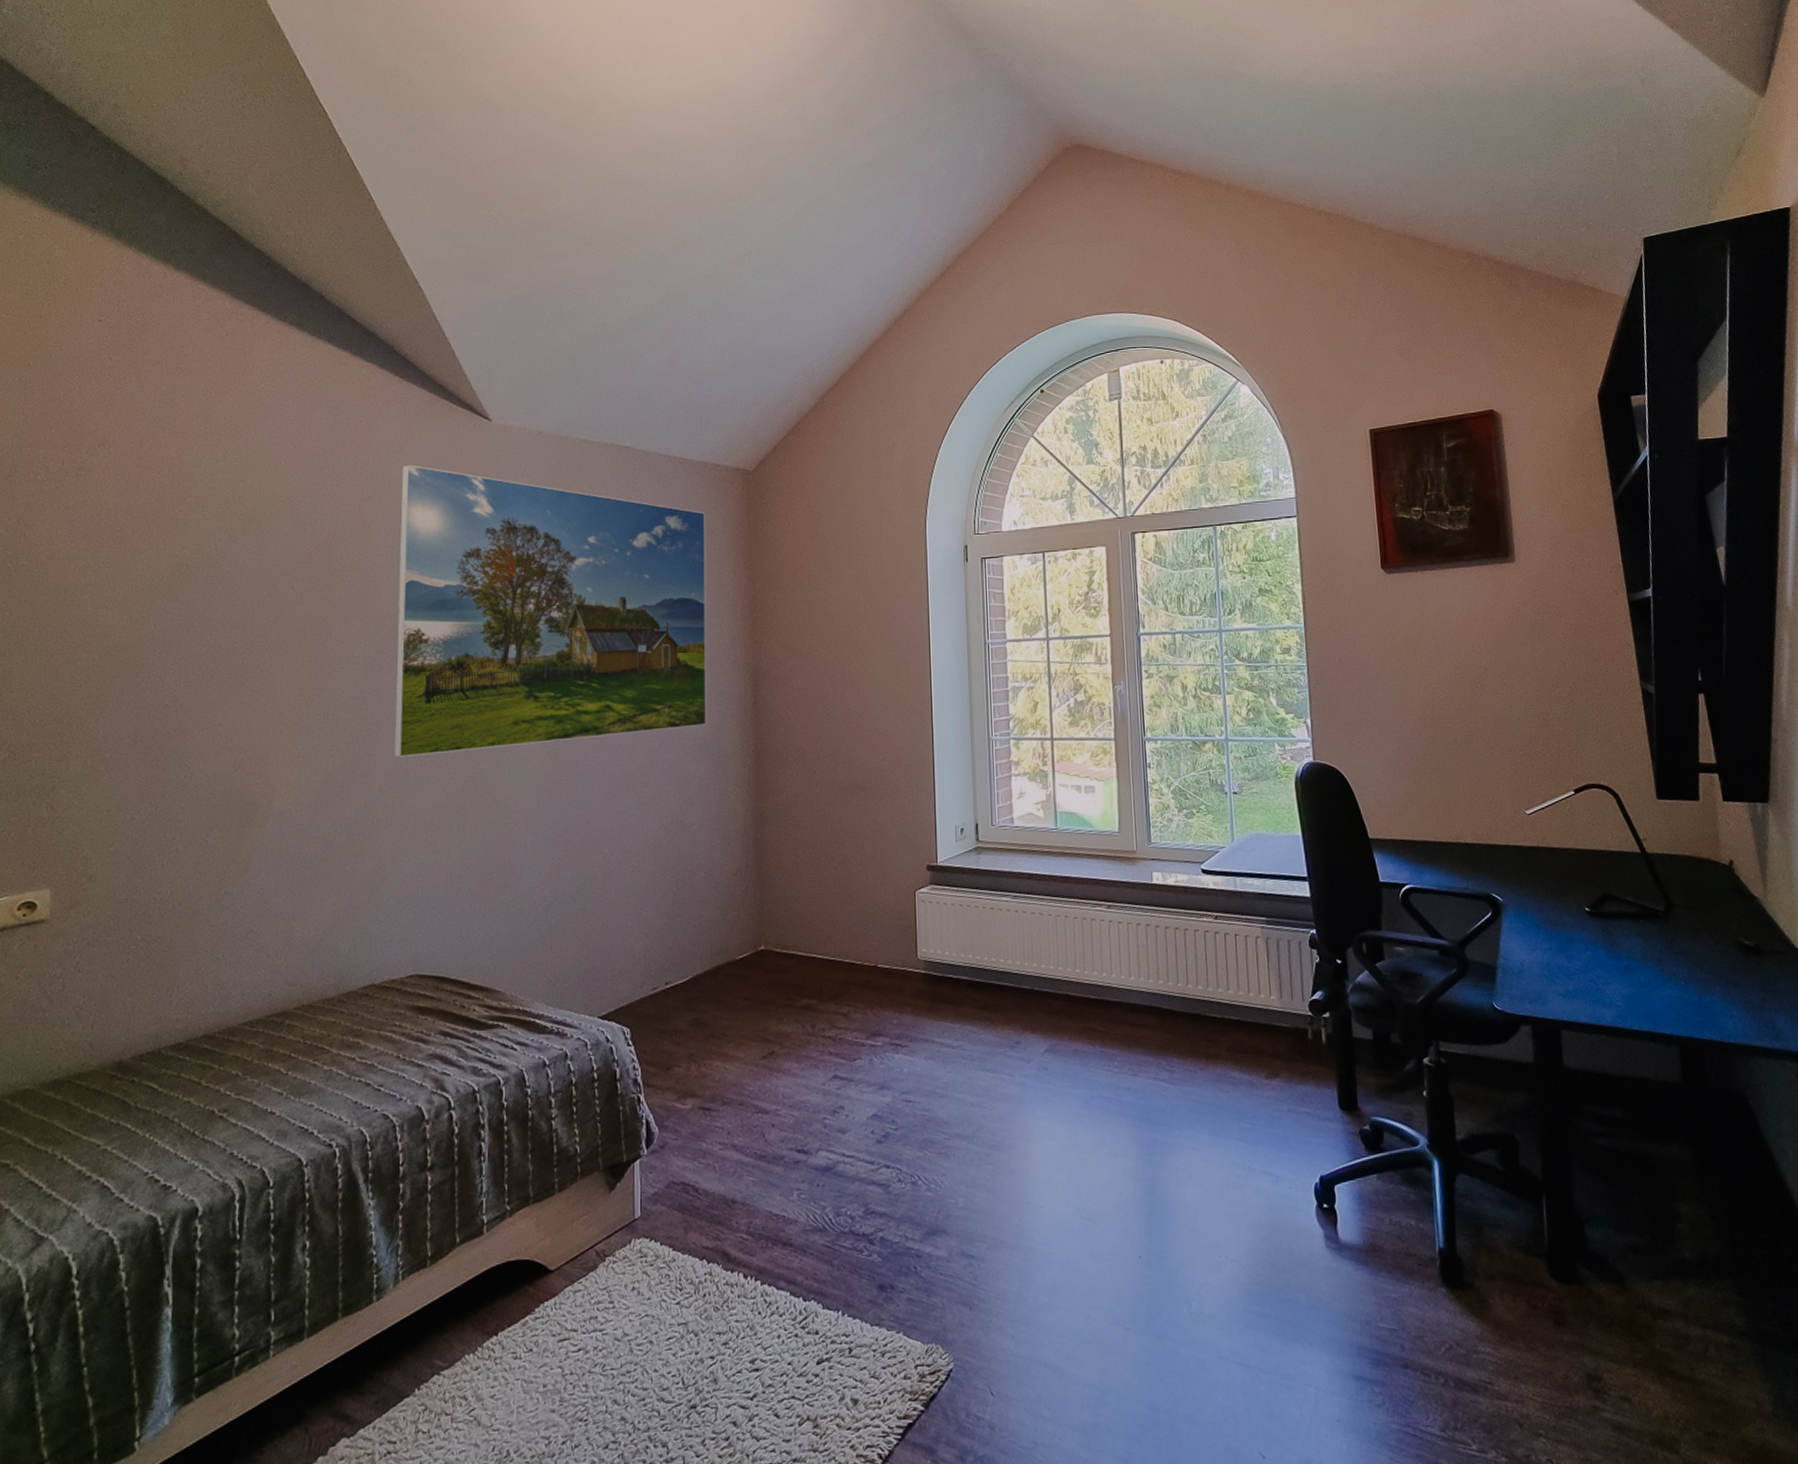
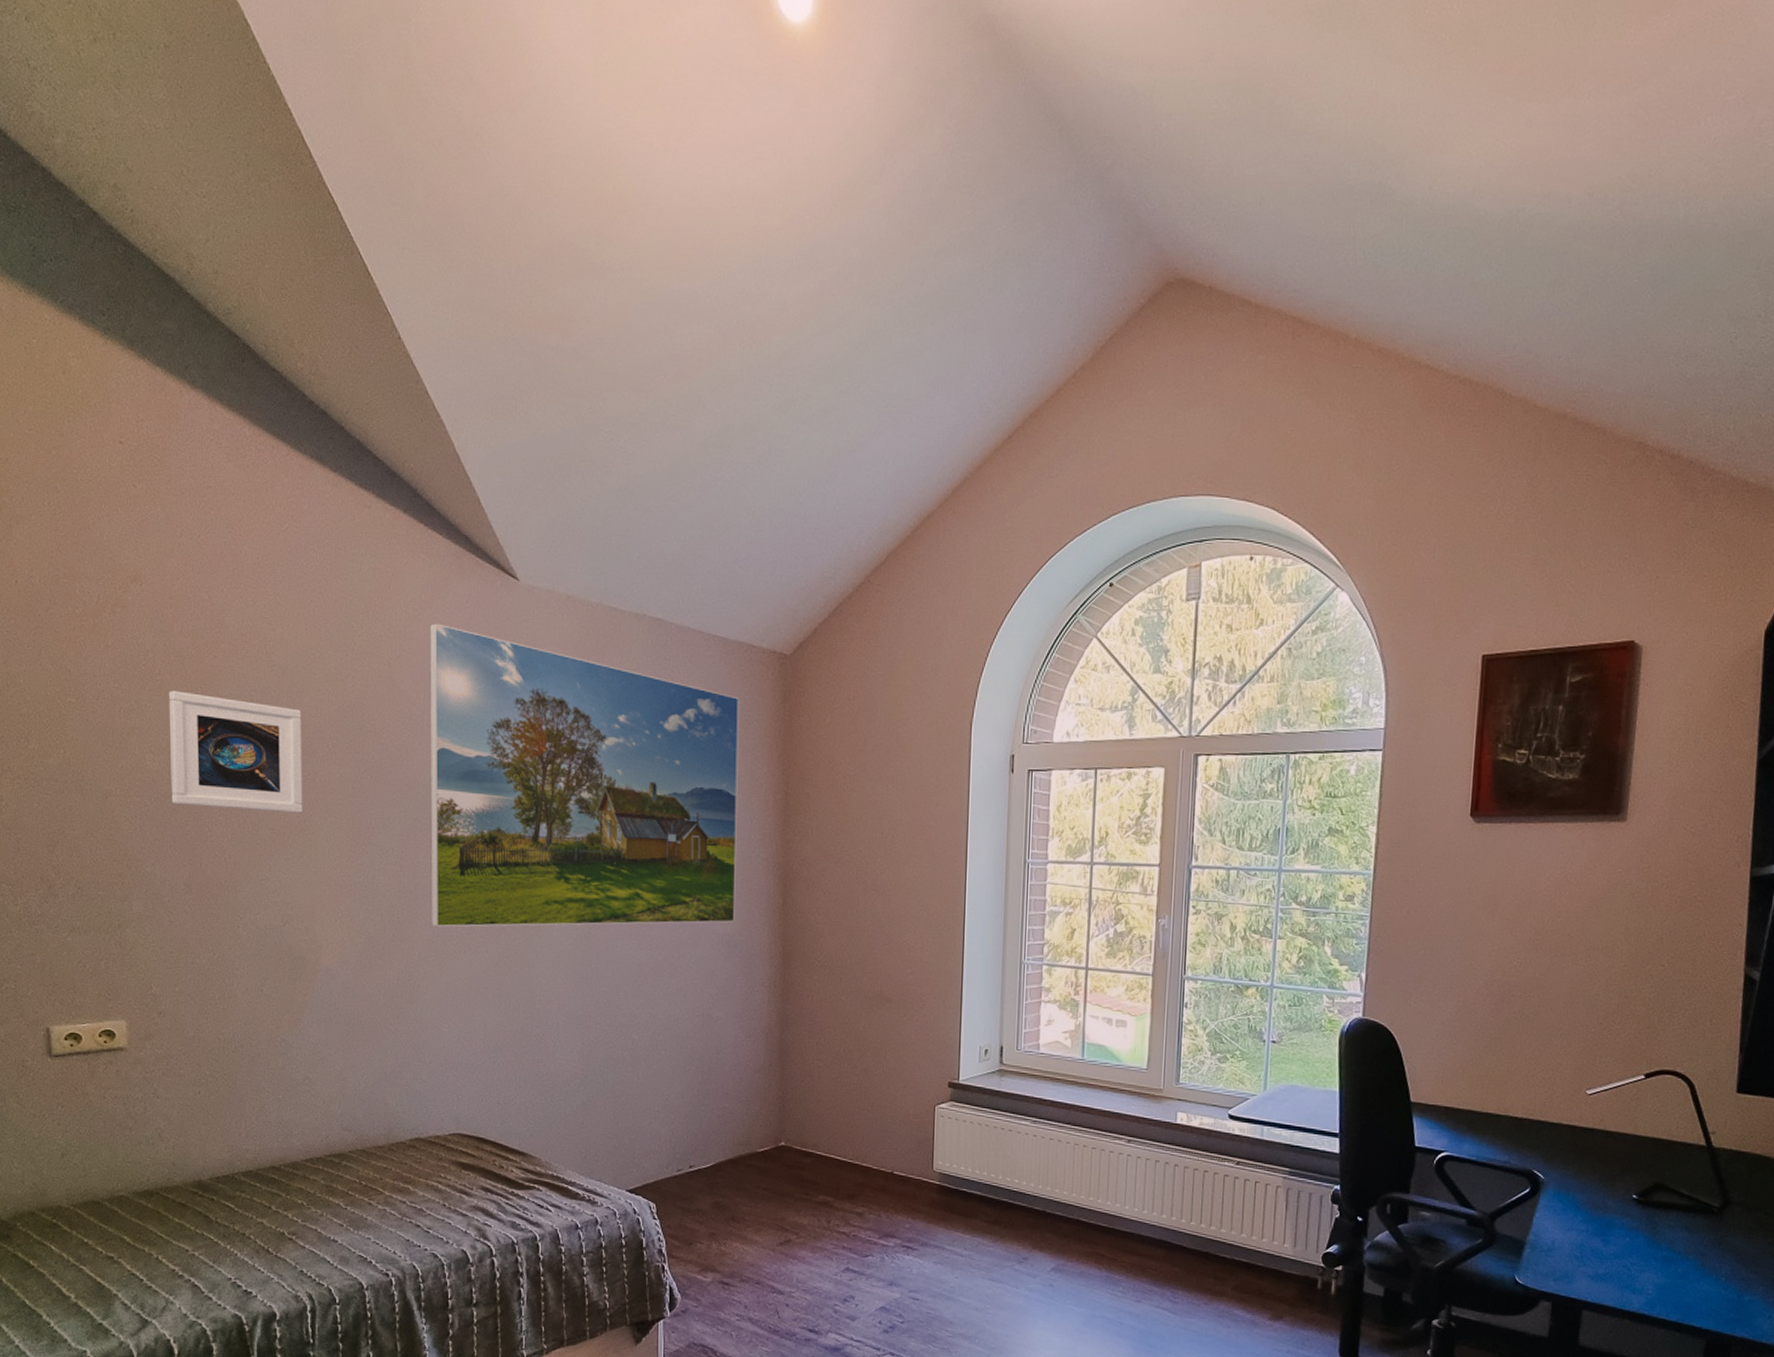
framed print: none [122,546,267,657] -> present [168,691,303,813]

